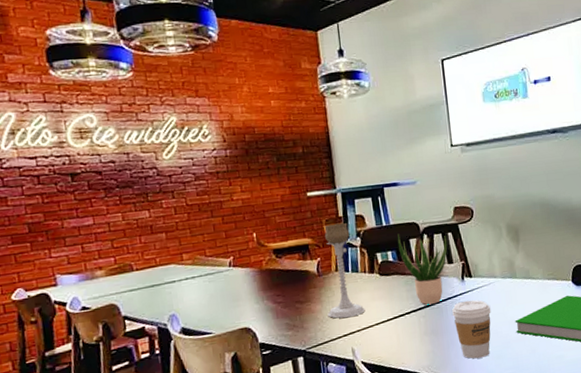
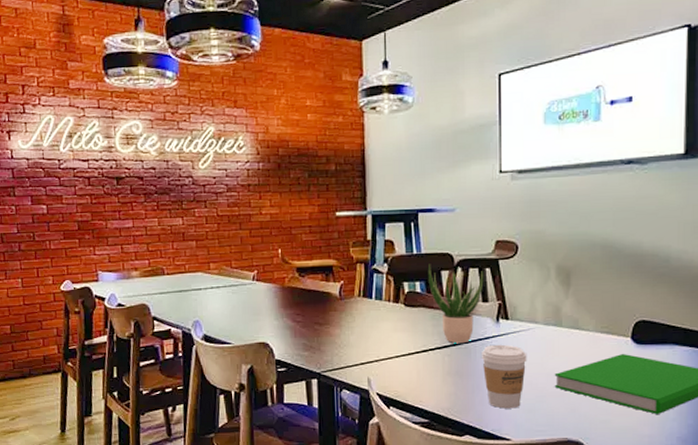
candle holder: present [324,222,365,319] -> none [346,246,386,346]

